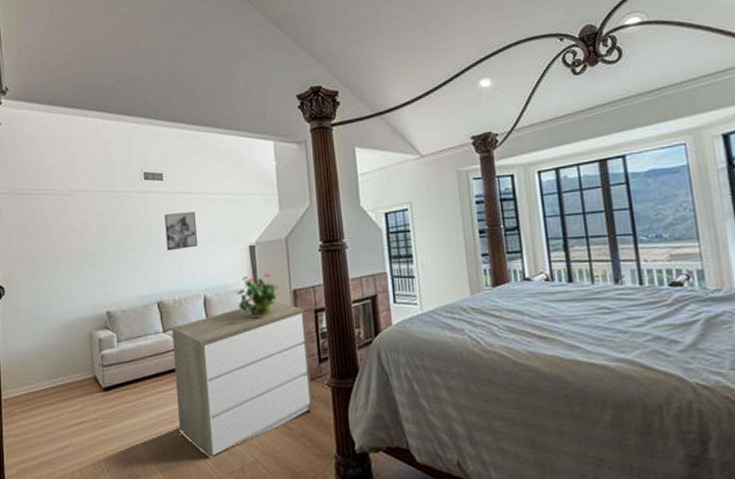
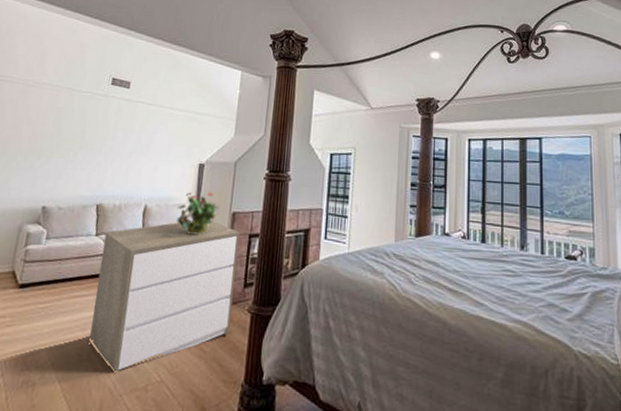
wall art: present [164,211,197,251] -> none [118,121,154,157]

